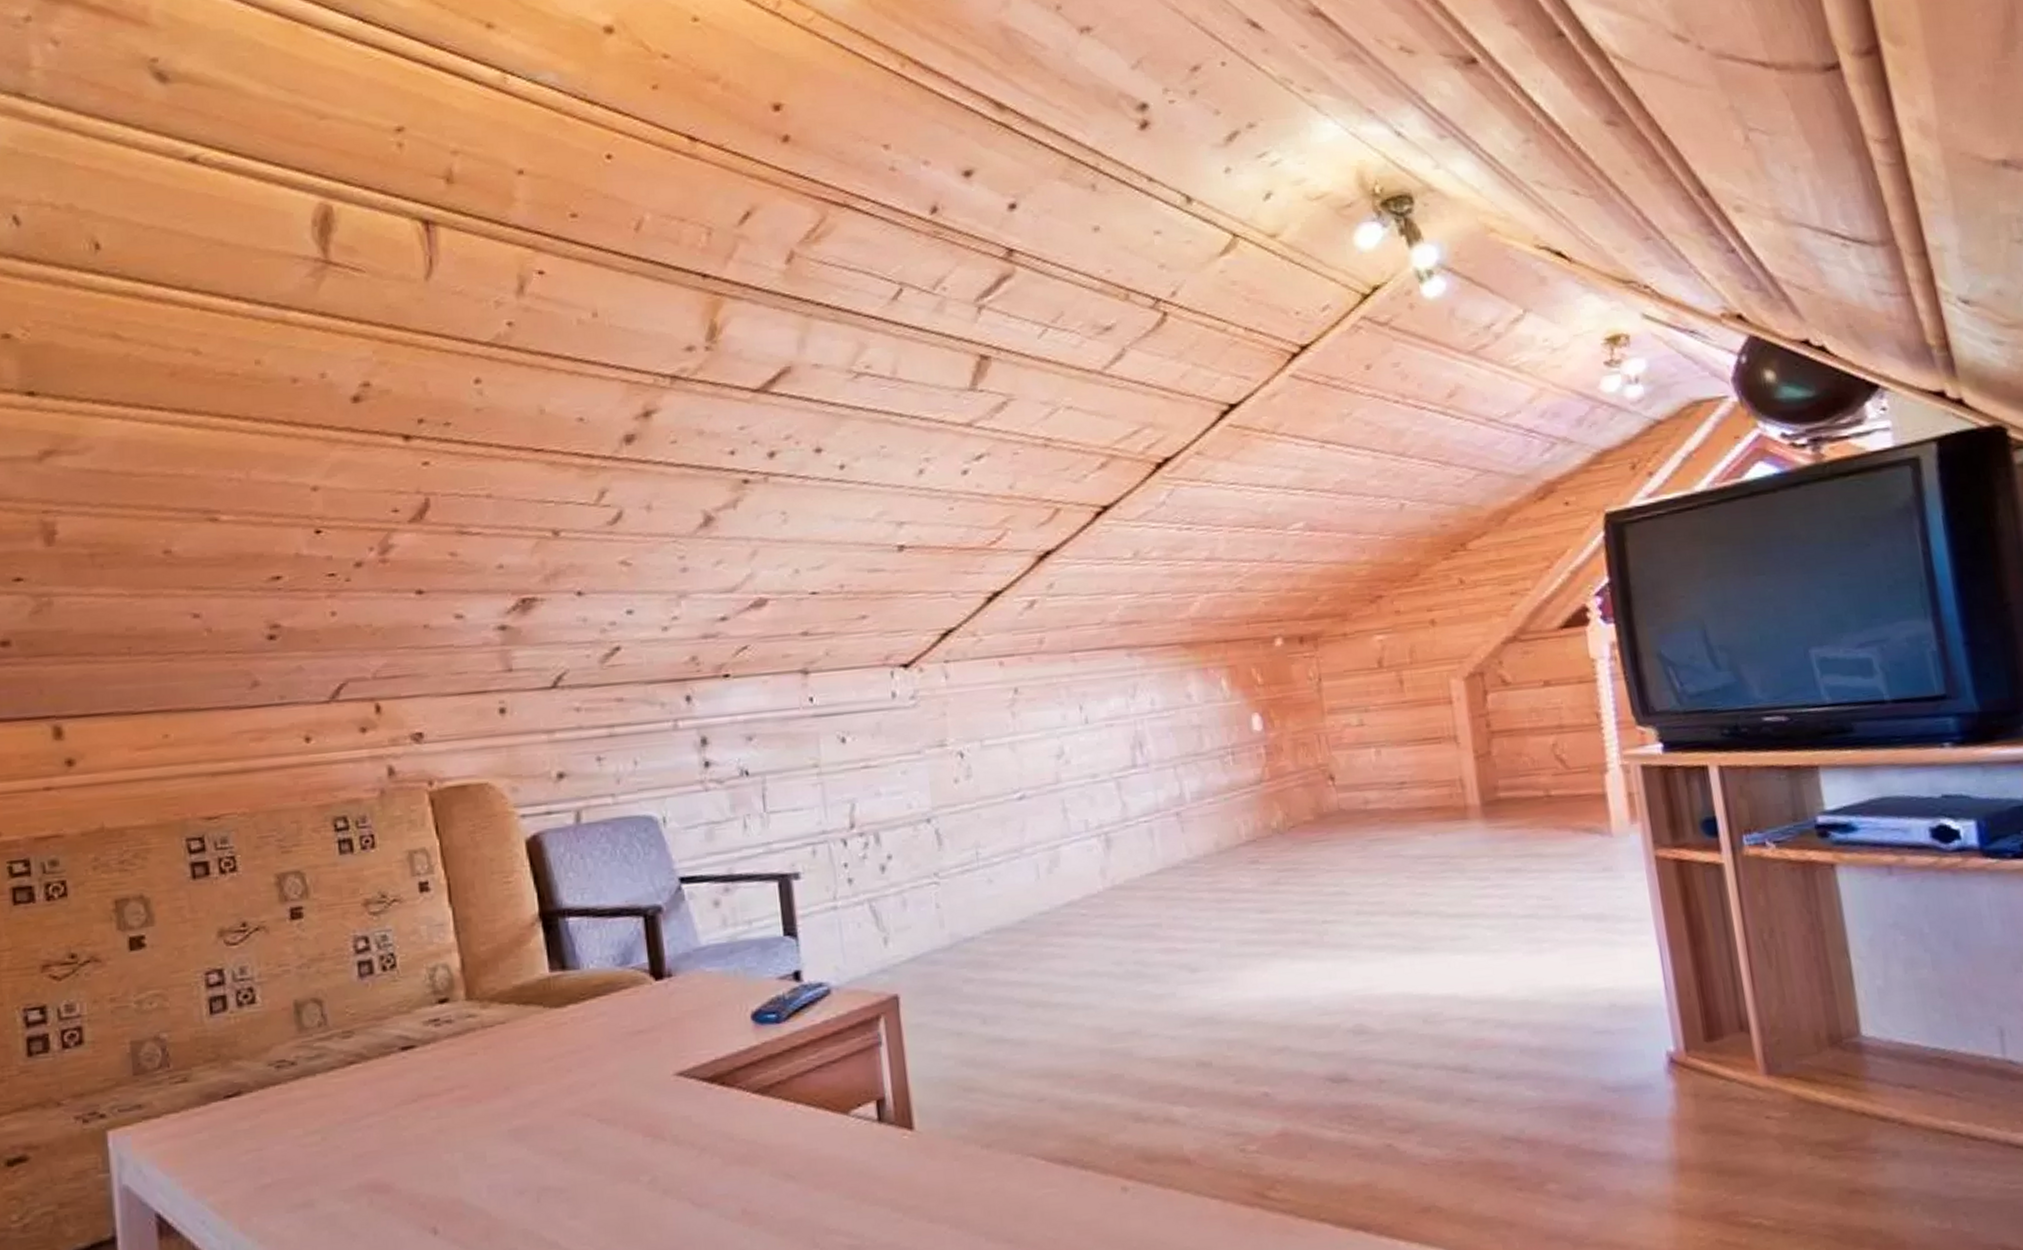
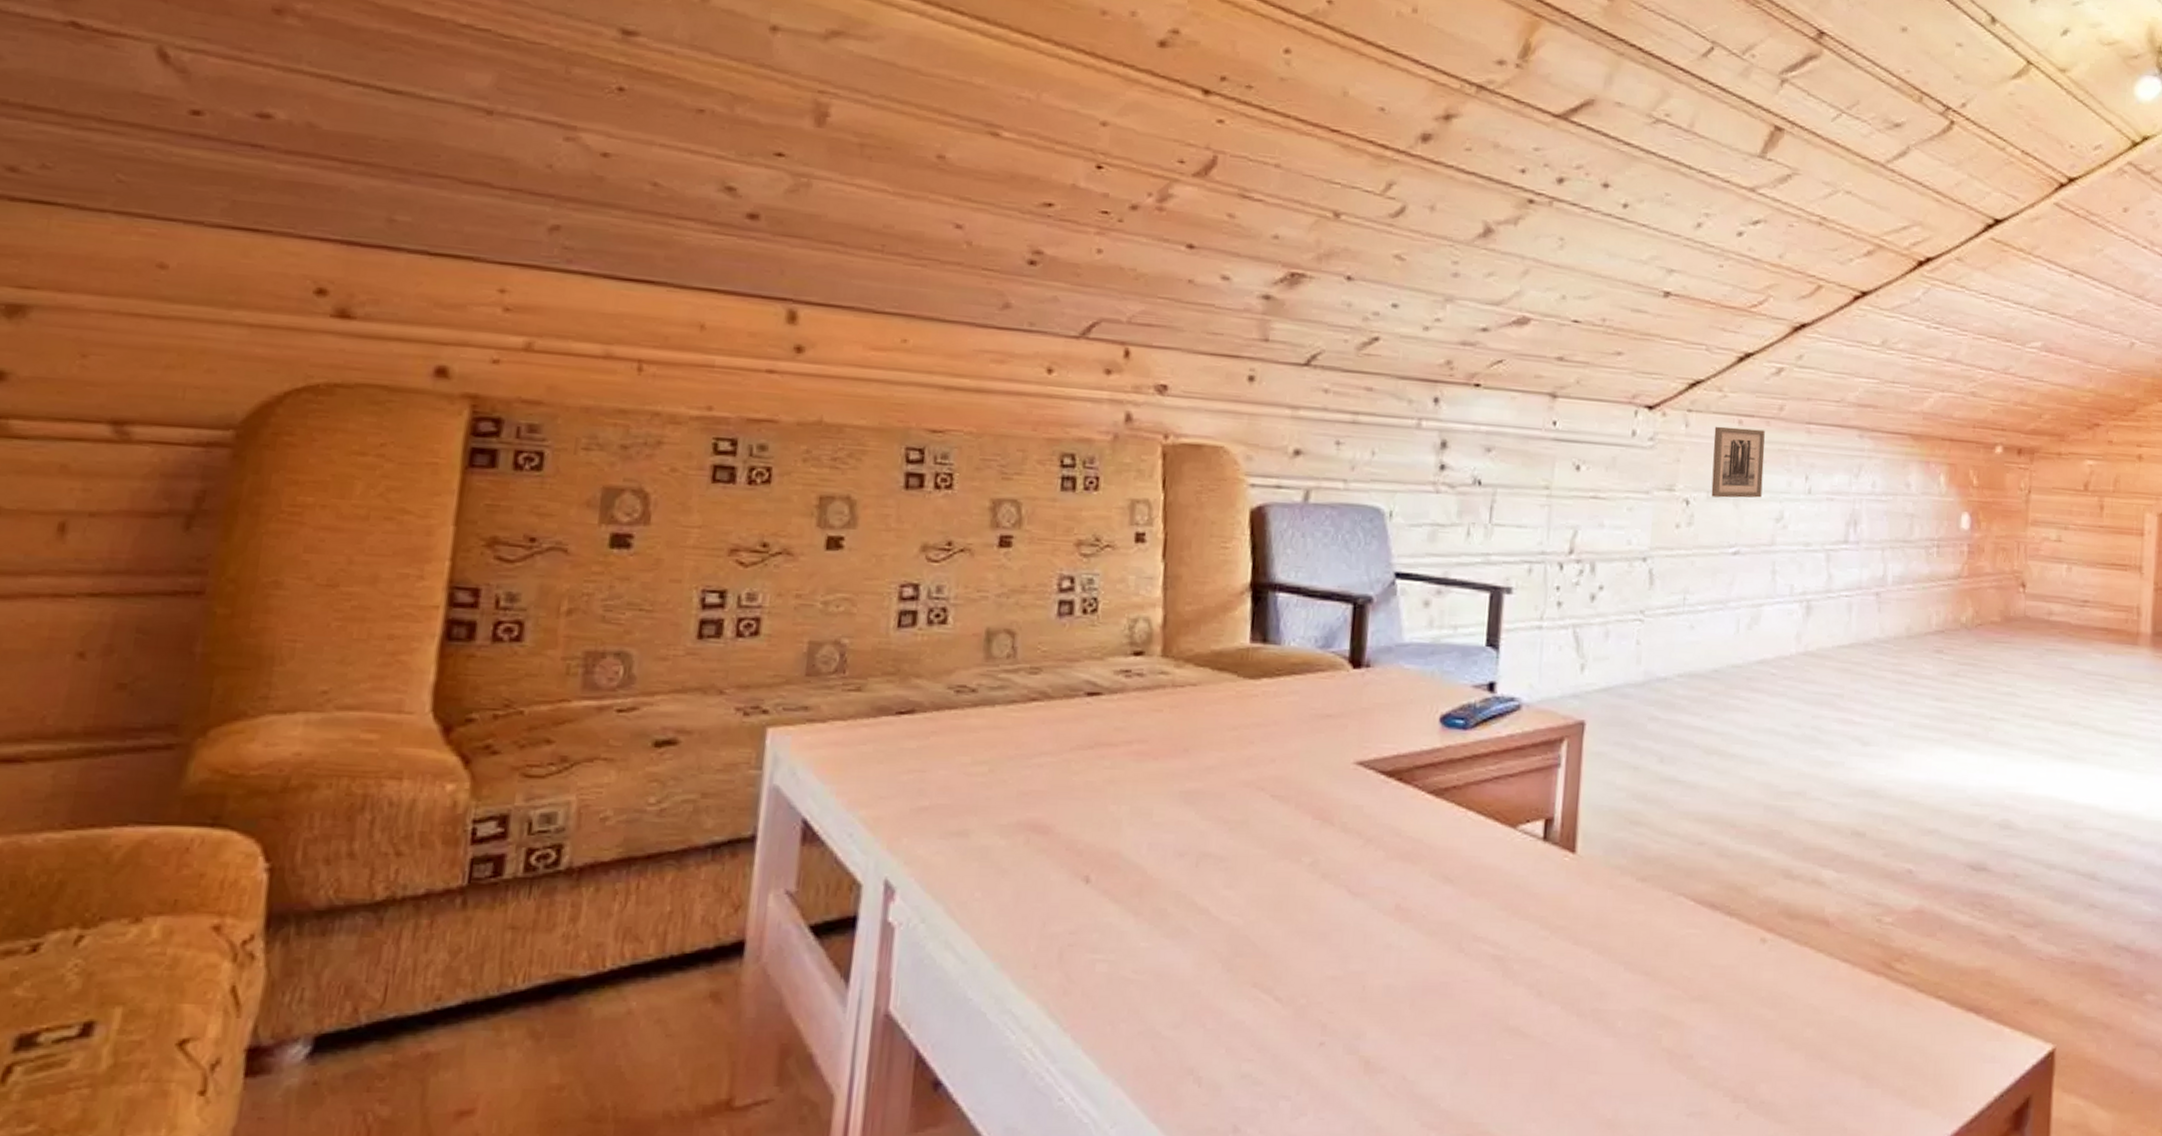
wall art: none [975,667,1038,745] -> present [1711,426,1765,498]

